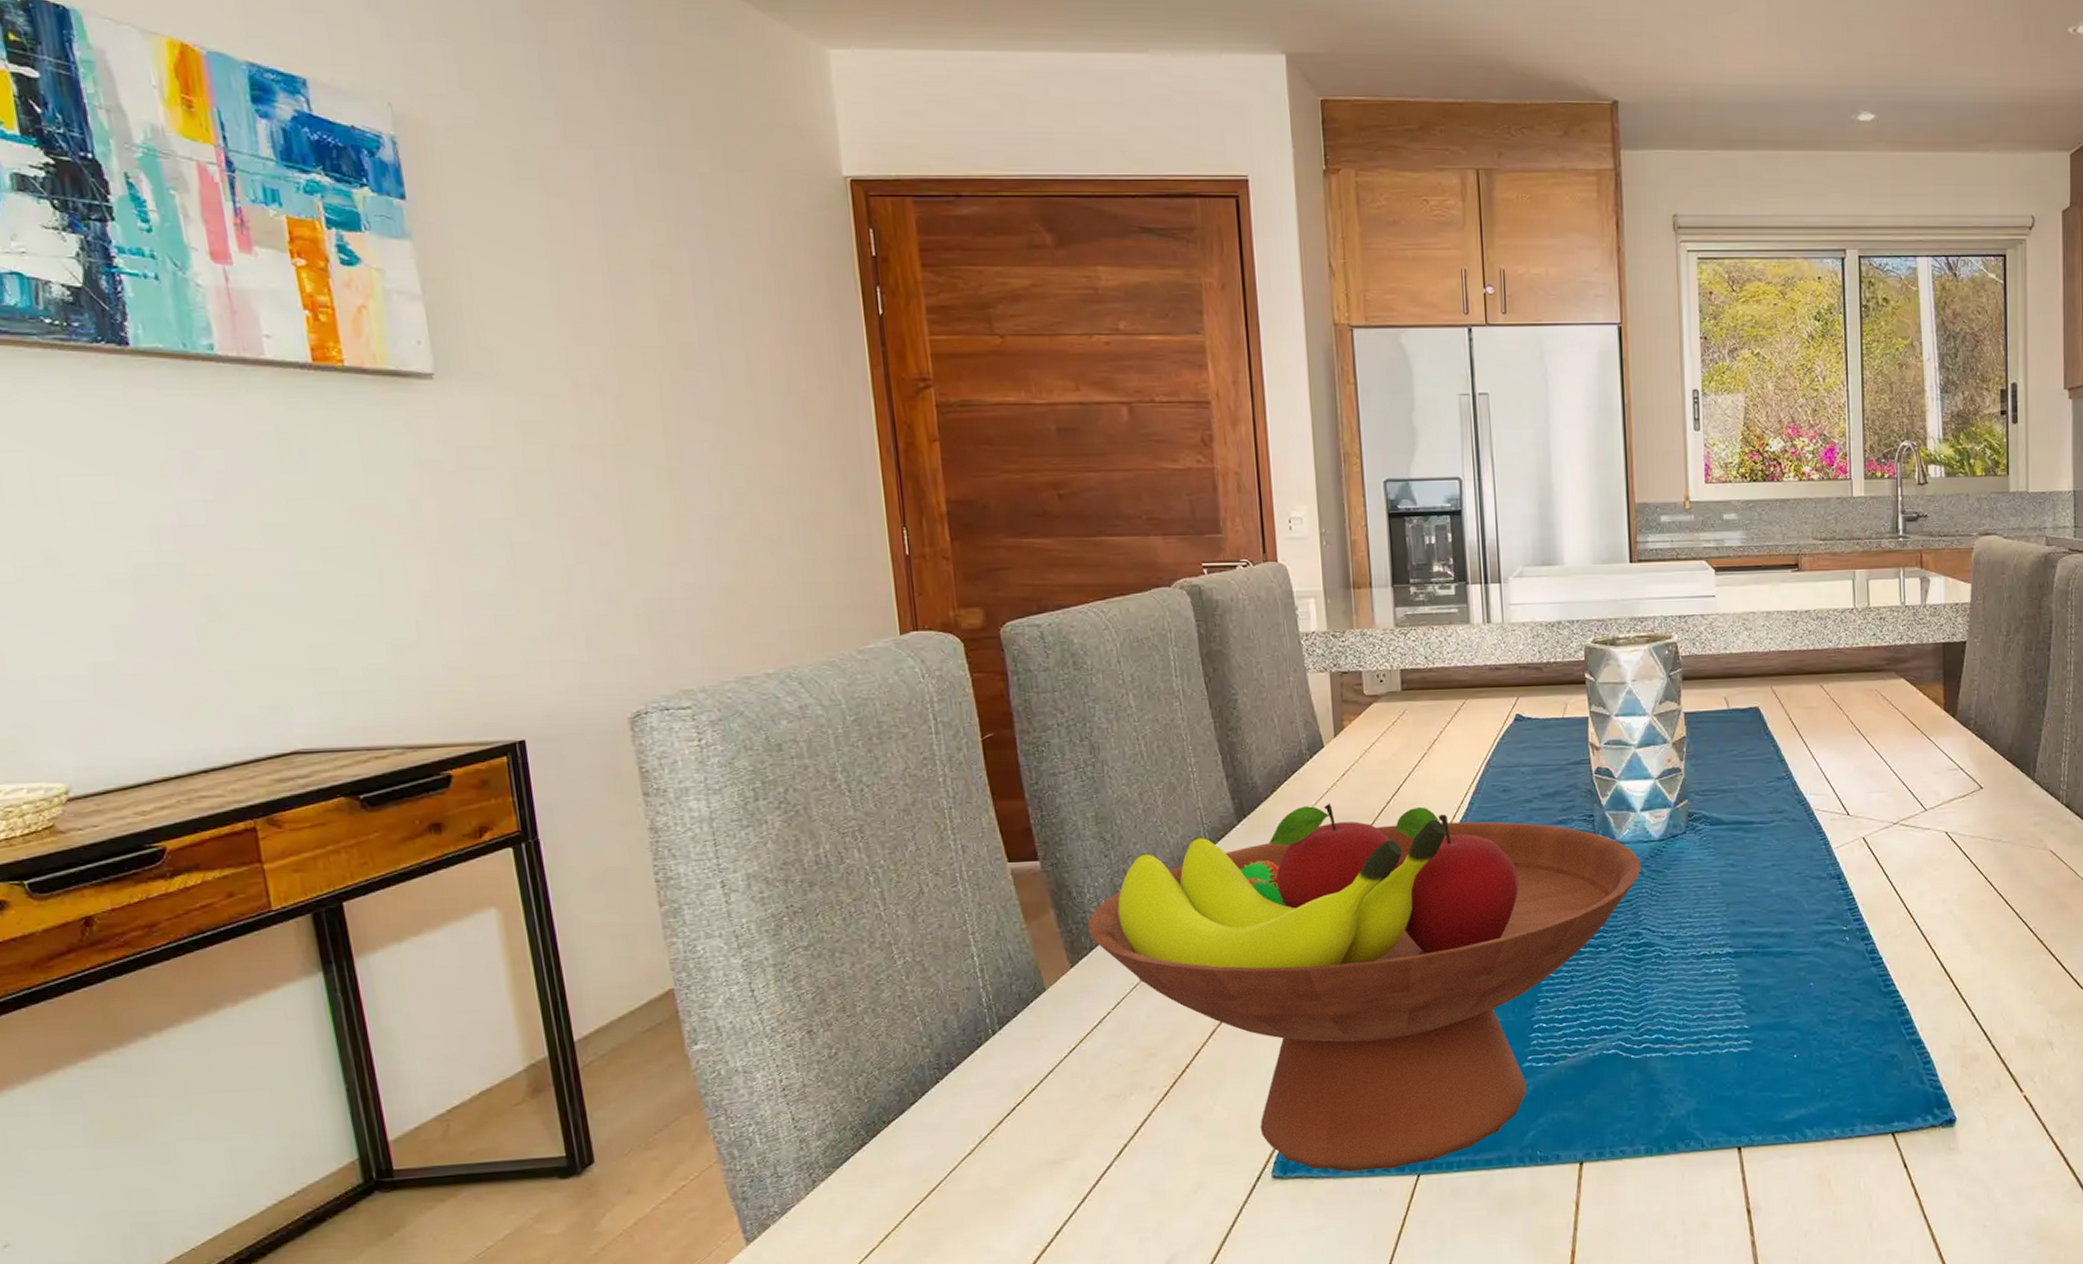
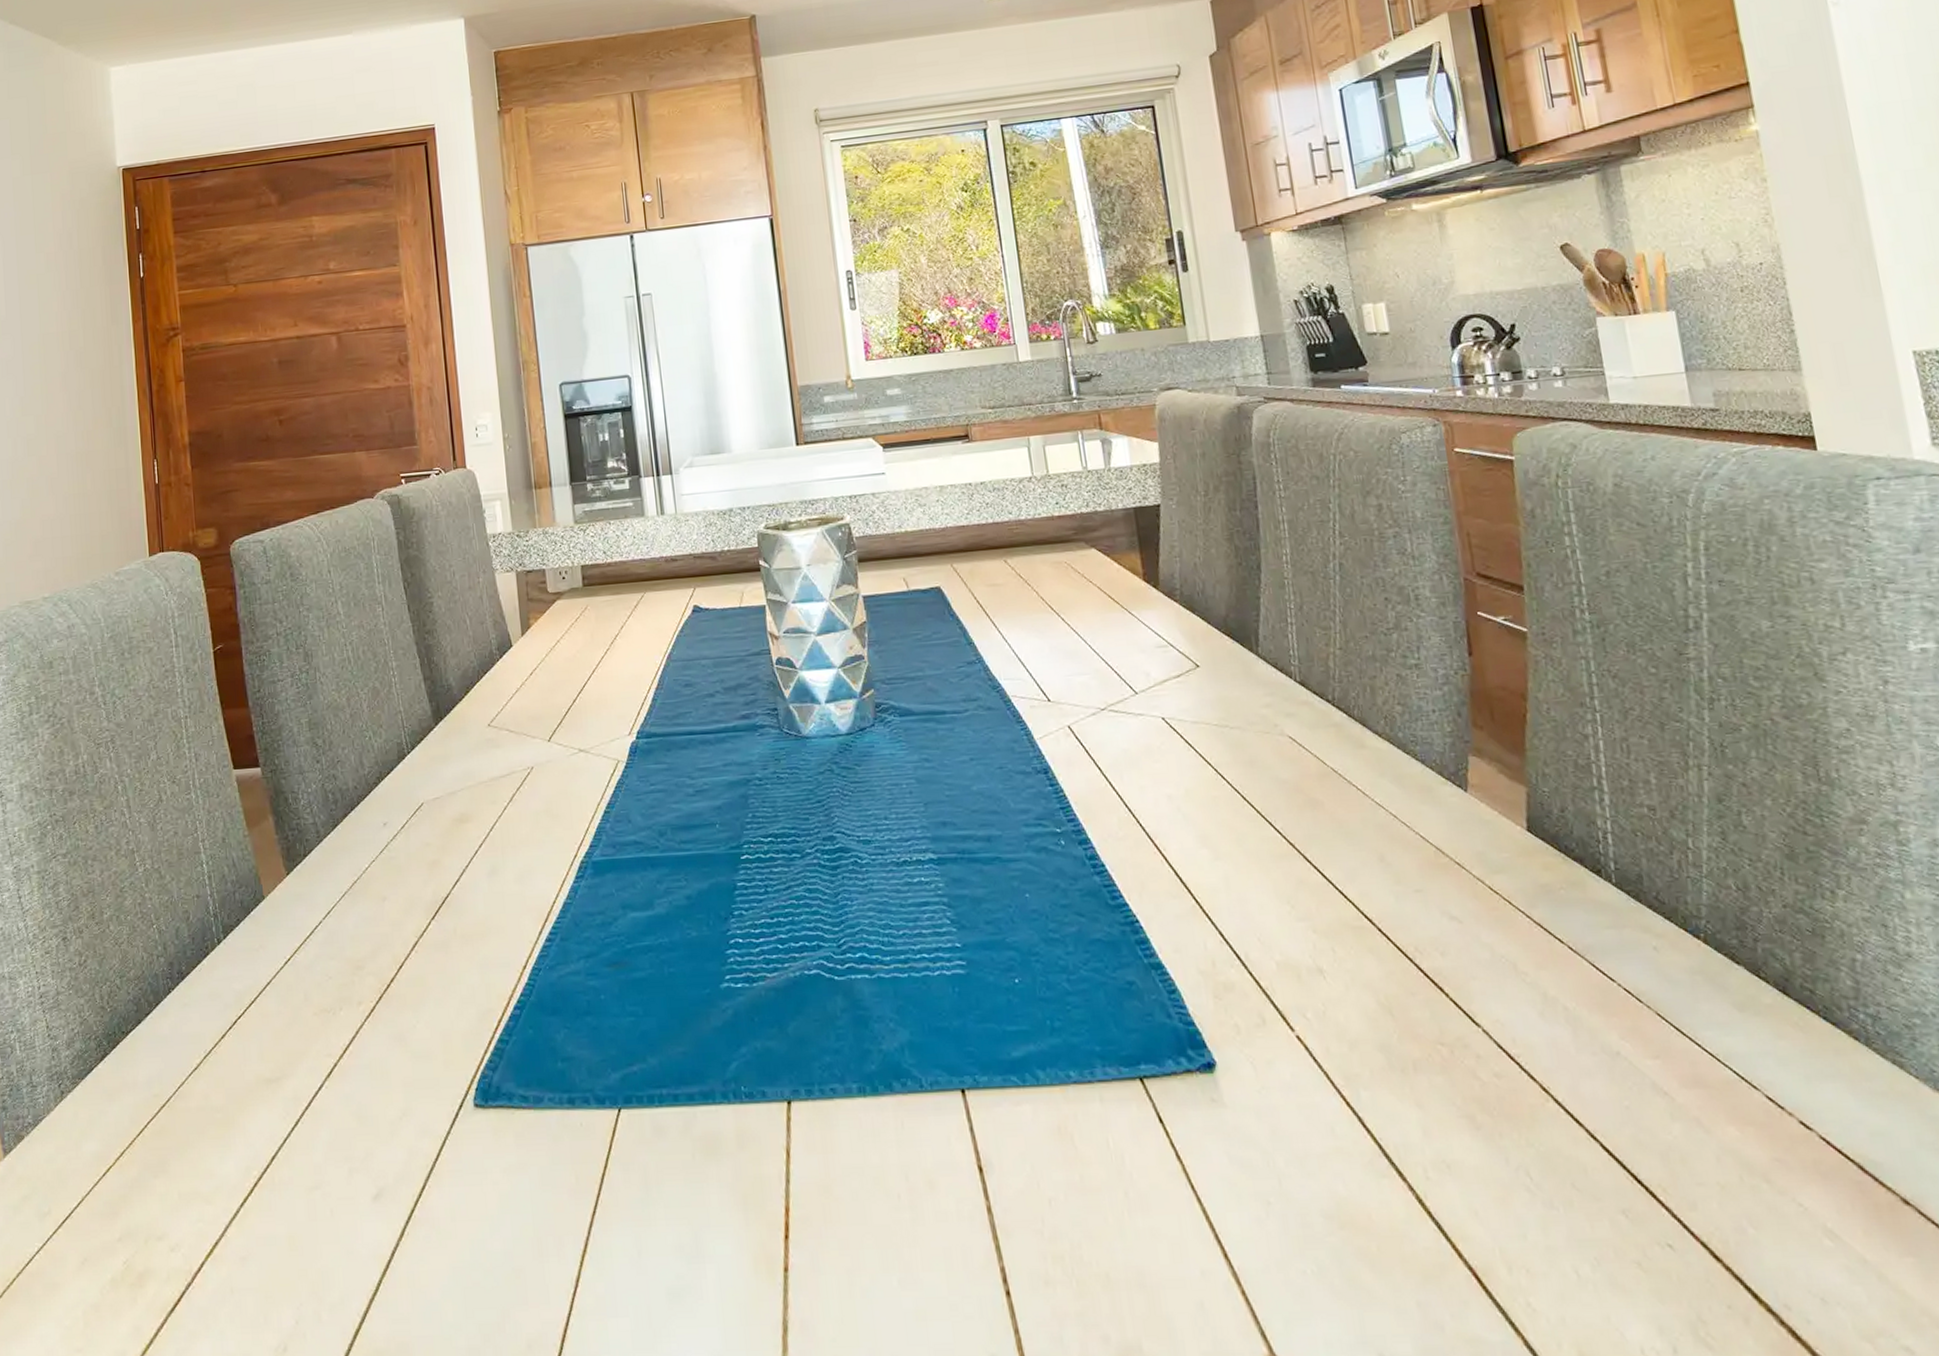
fruit bowl: present [1088,803,1641,1172] -> none [302,703,830,1103]

